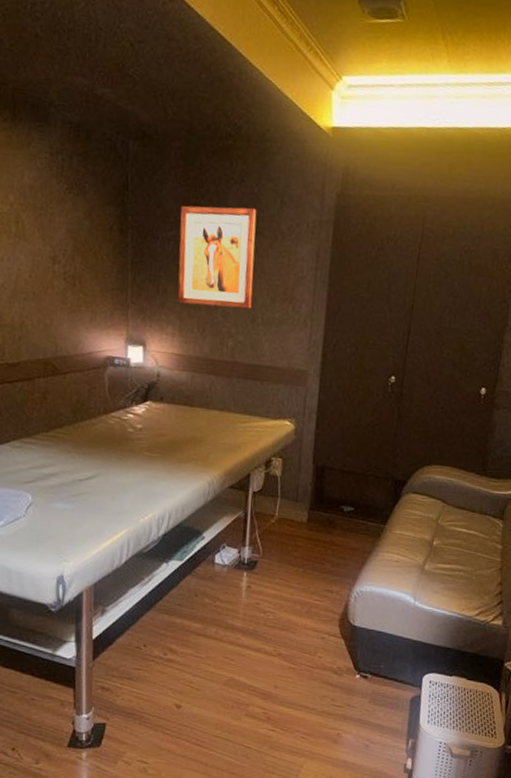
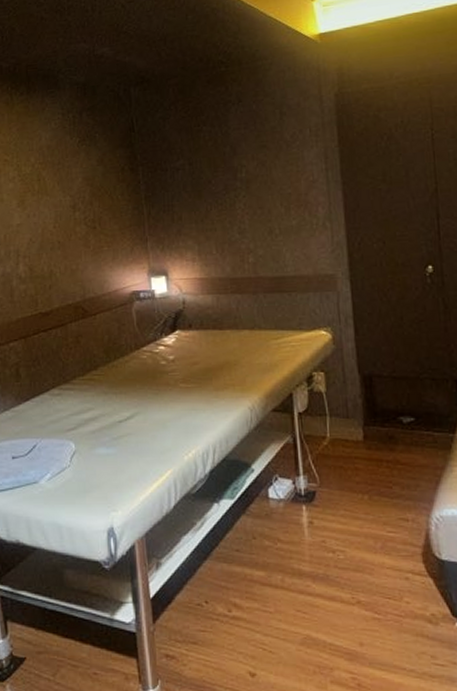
wall art: present [178,206,257,309] -> none [184,125,266,228]

